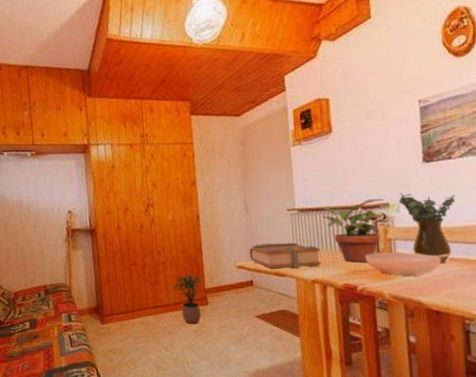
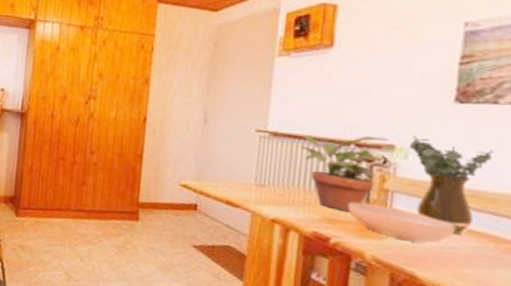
potted plant: present [171,274,204,325] -> none [99,181,138,240]
book: present [249,242,322,270] -> none [198,164,290,205]

